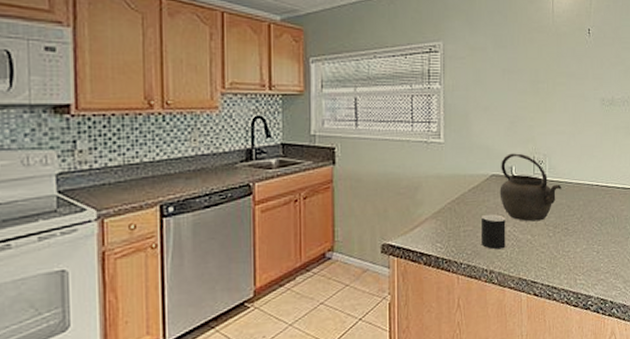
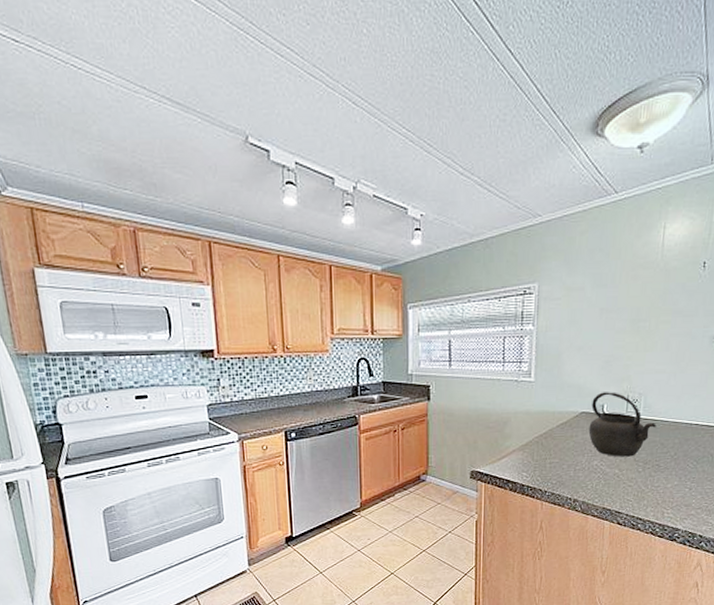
cup: present [482,214,506,250] -> none [567,448,593,481]

